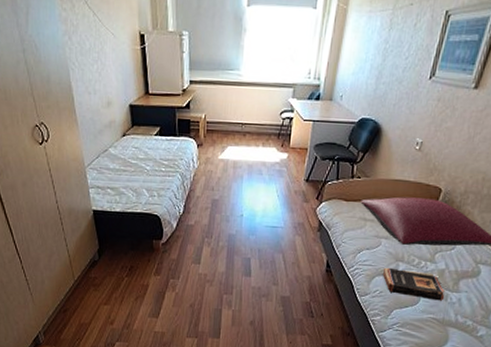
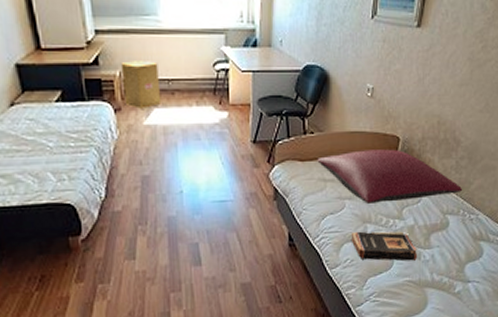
cardboard box: none [206,107,236,146] -> present [120,61,162,109]

